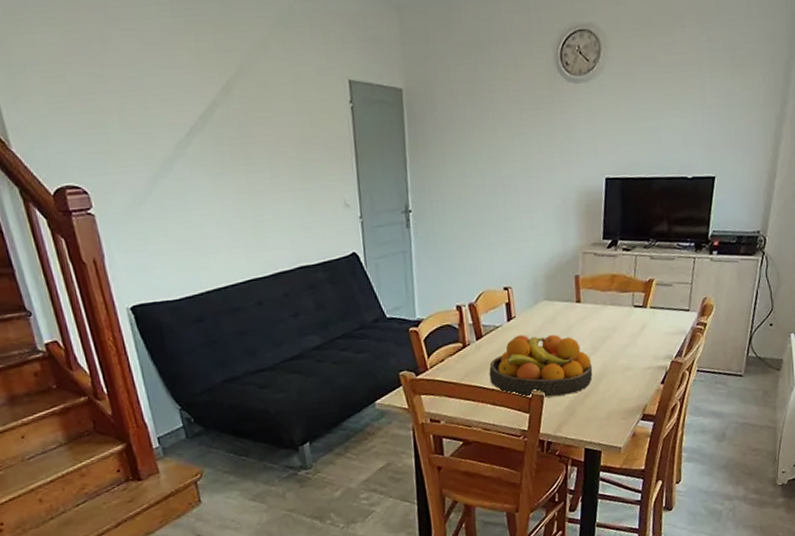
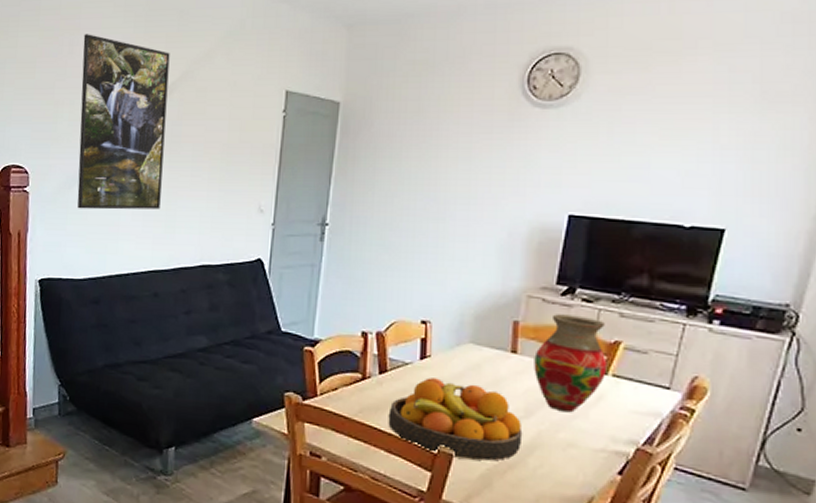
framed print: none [115,26,245,226] -> present [77,34,170,210]
vase: none [593,262,646,344] -> present [534,314,608,413]

